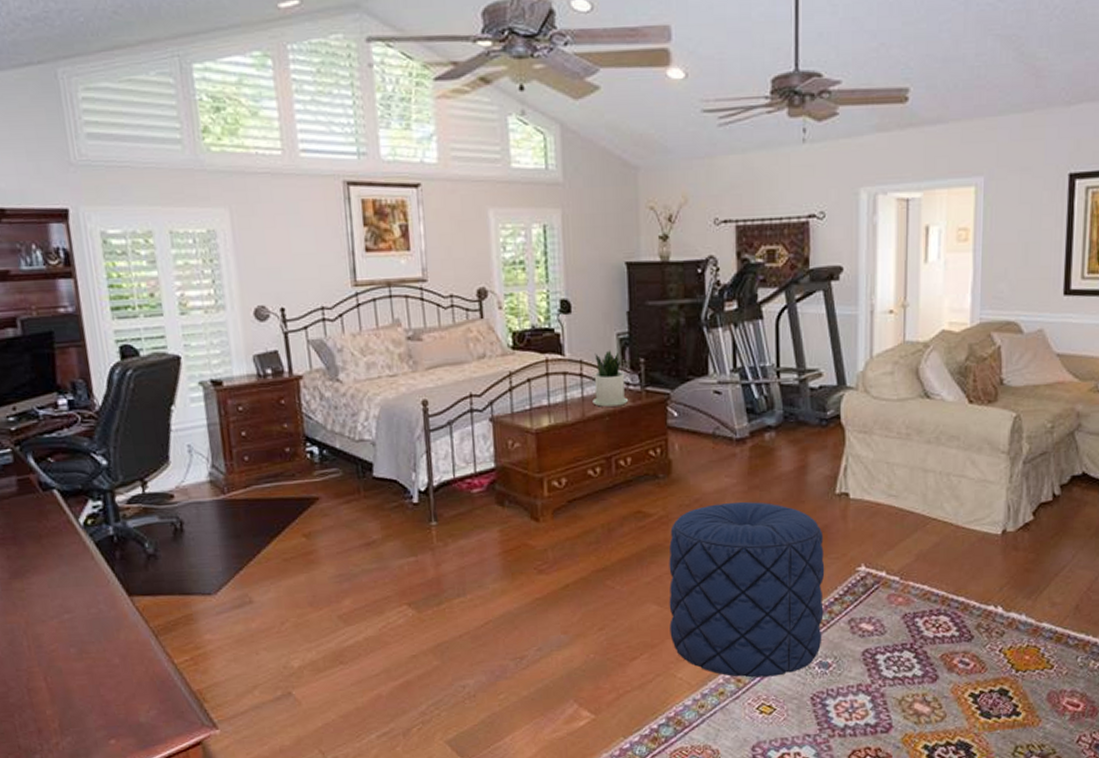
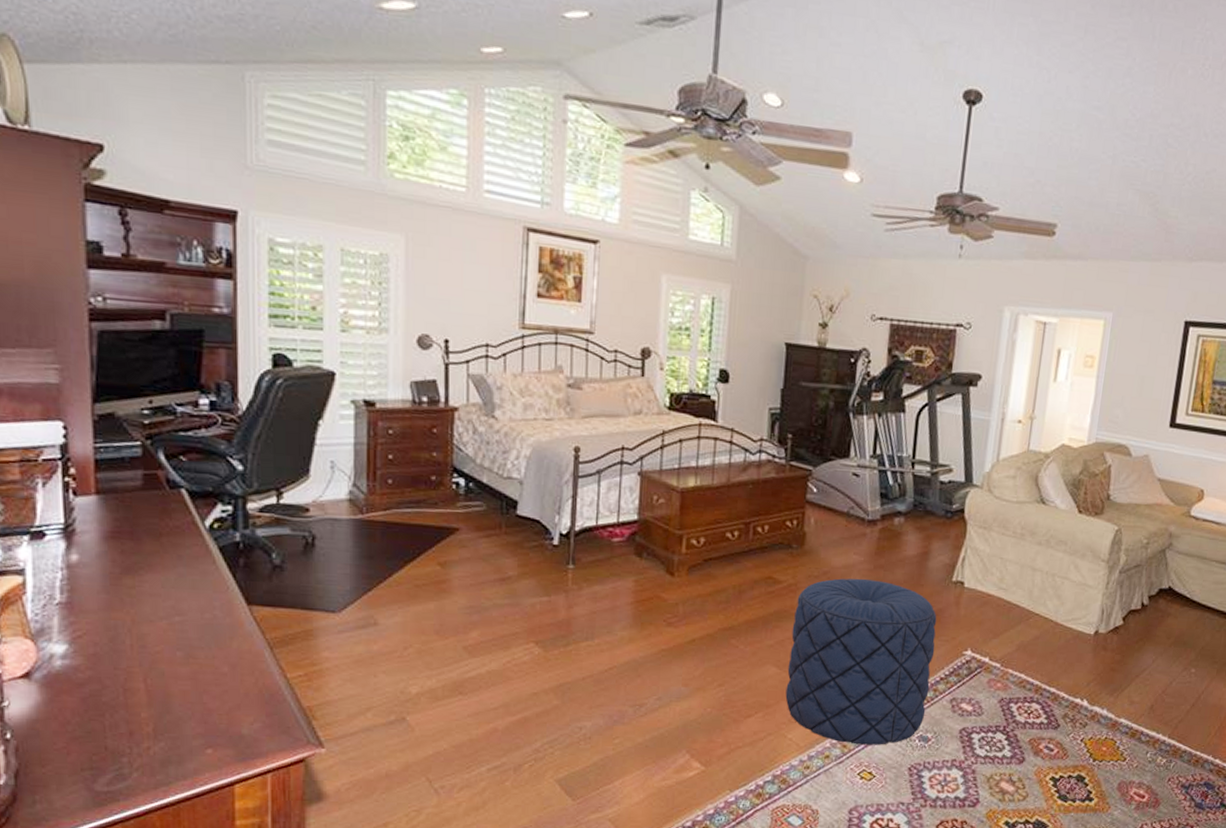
planter: present [592,350,629,408] -> none [738,422,773,477]

